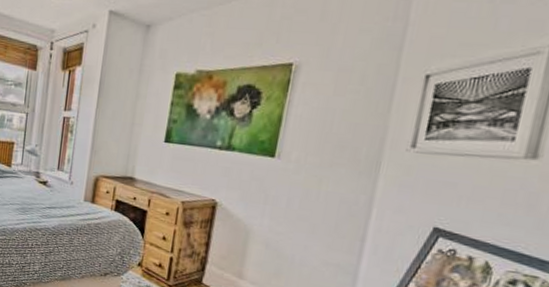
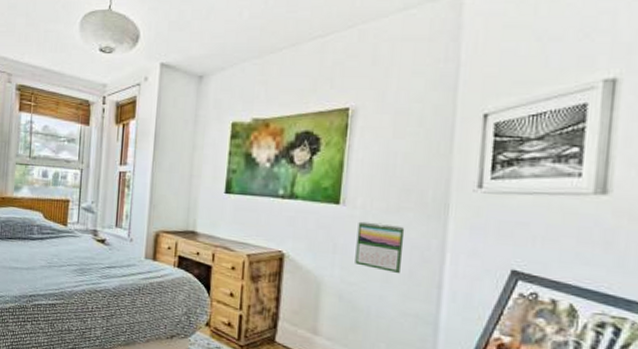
calendar: none [284,175,336,227] -> present [355,221,405,274]

